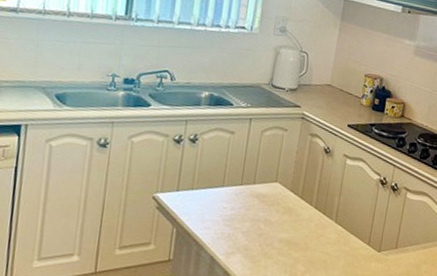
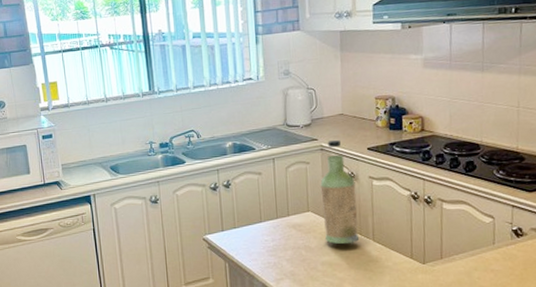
bottle: none [287,110,329,222] -> present [320,140,360,244]

